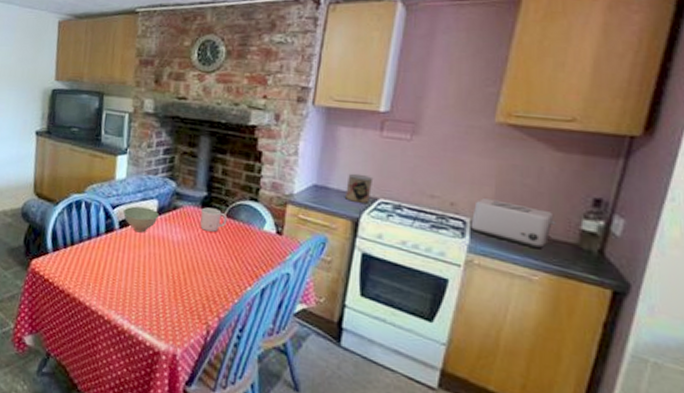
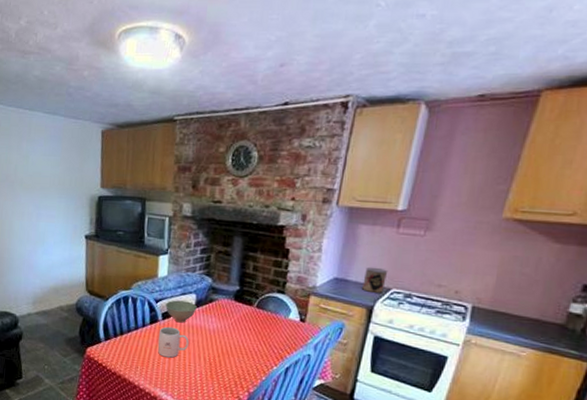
mug: none [113,236,150,274] -> present [157,326,189,358]
mug: present [200,207,228,232] -> none [233,299,257,321]
toaster: present [470,198,556,250] -> none [471,286,547,330]

